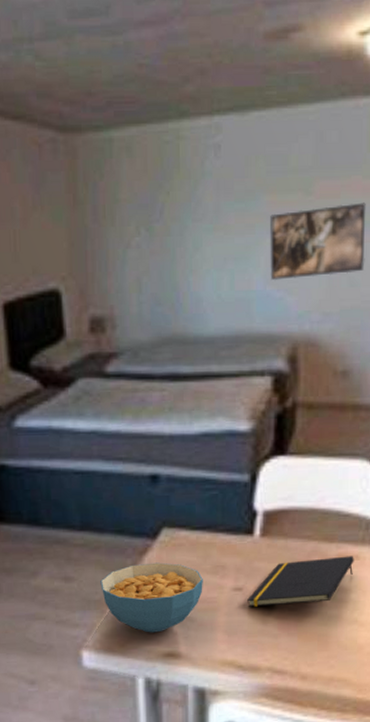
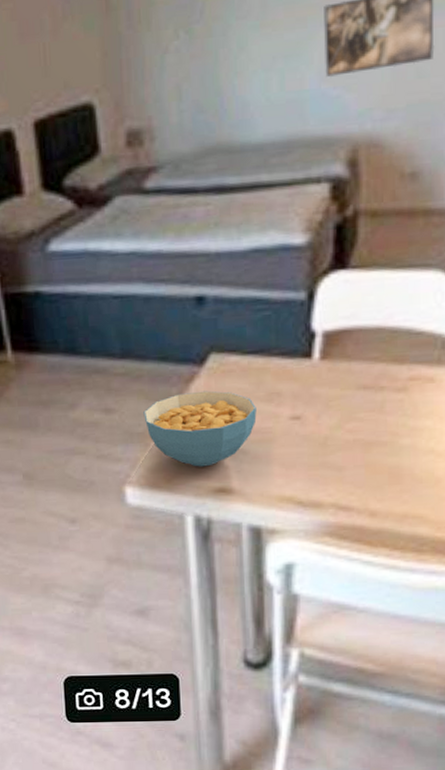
notepad: present [247,556,354,607] -> none [307,378,429,437]

